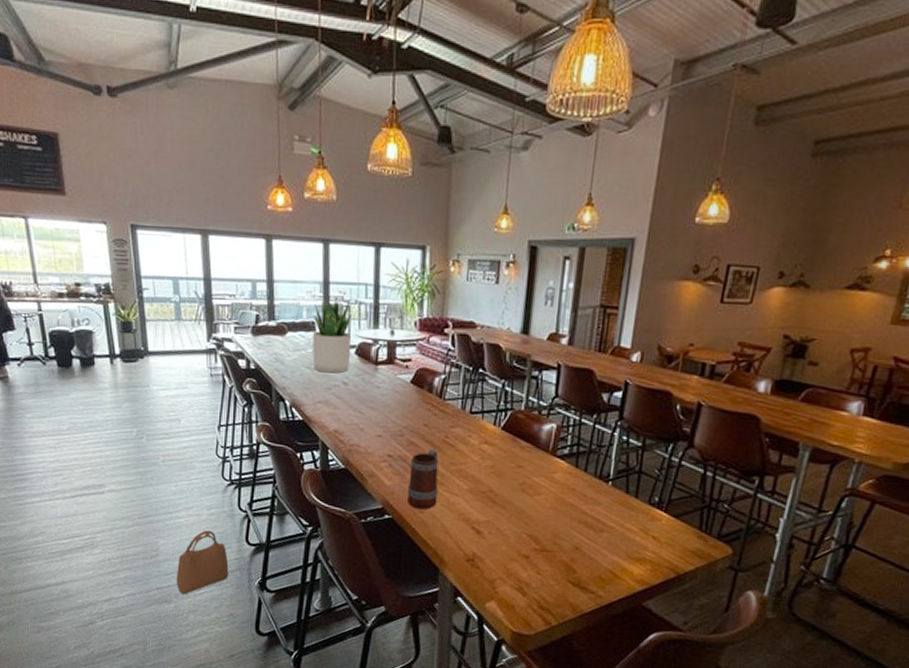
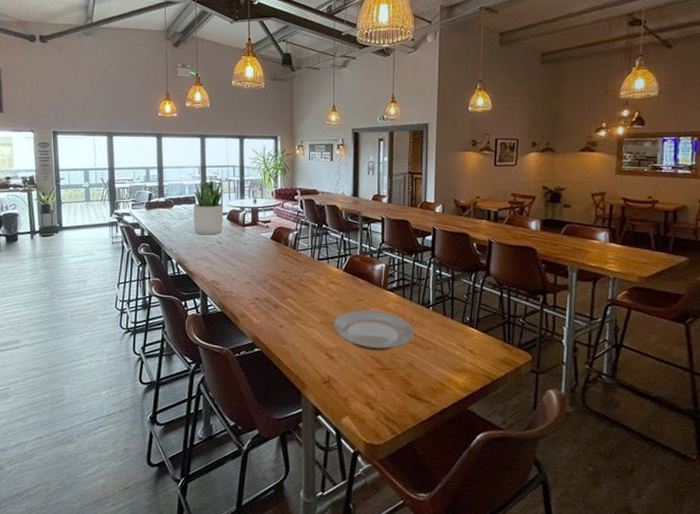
handbag: present [176,530,229,595] -> none [78,374,125,434]
beer mug: present [407,448,439,510] -> none [272,290,297,342]
plate: none [483,478,586,530] -> present [333,310,414,351]

